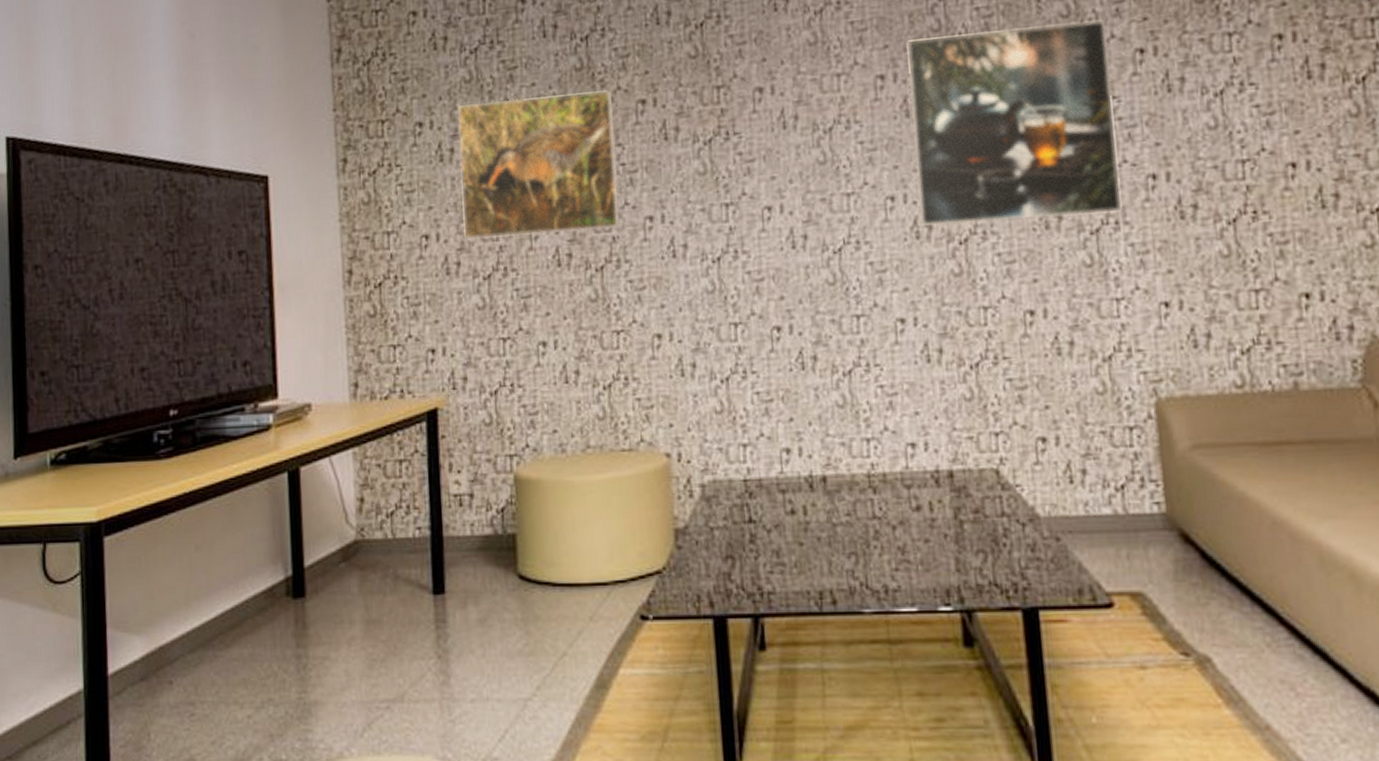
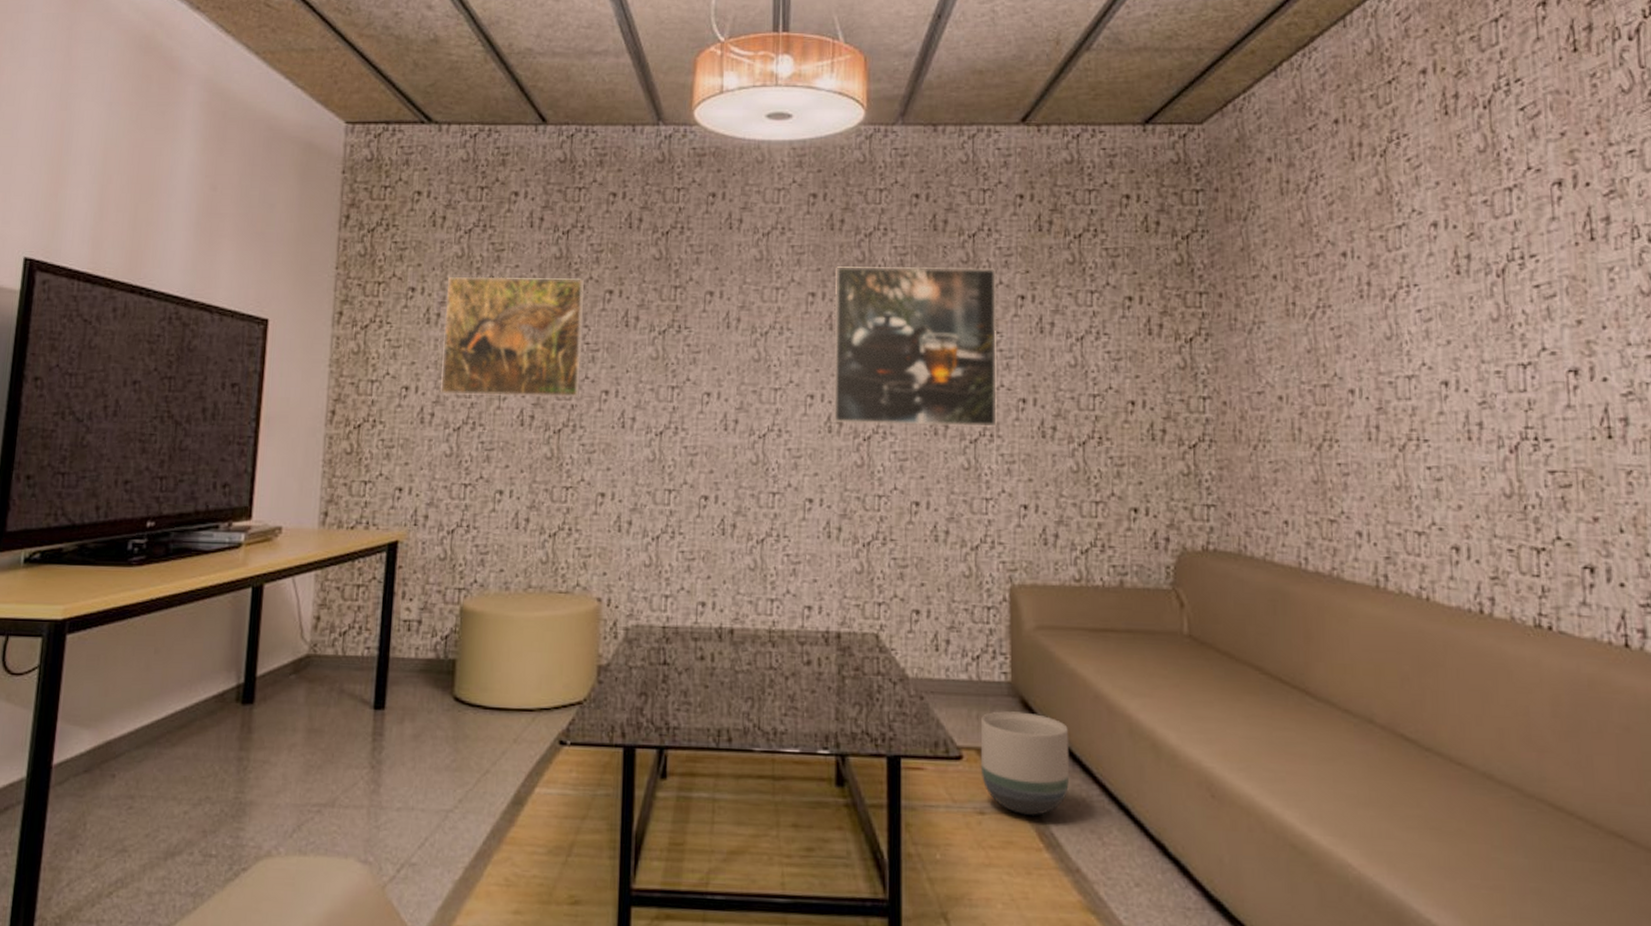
planter: none [1133,547,1249,668] -> present [980,711,1070,816]

